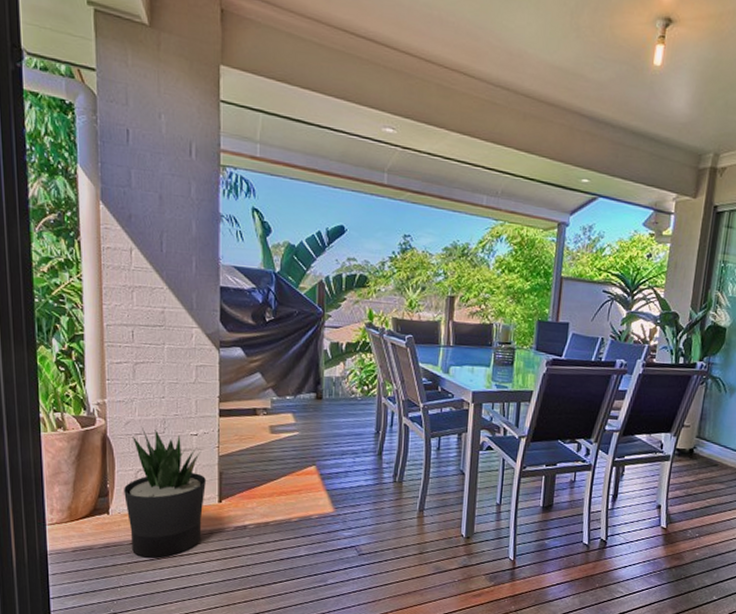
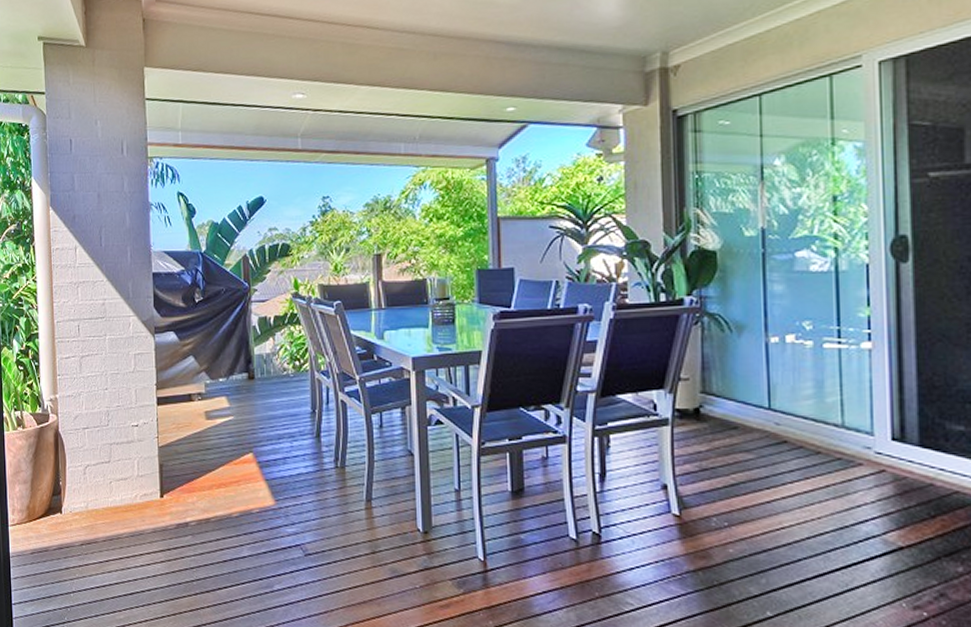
planter: present [123,426,206,558] -> none [73,420,148,560]

